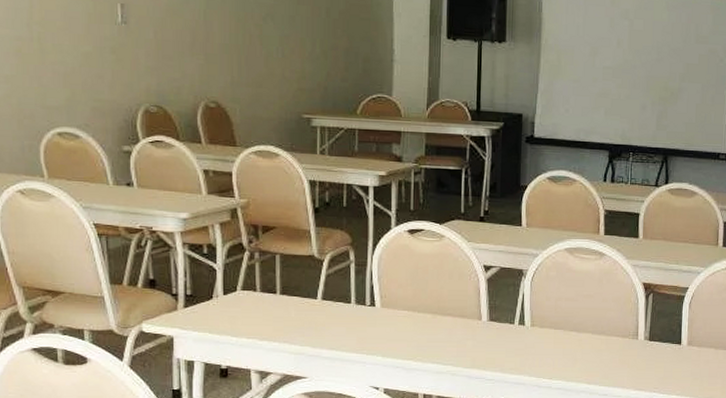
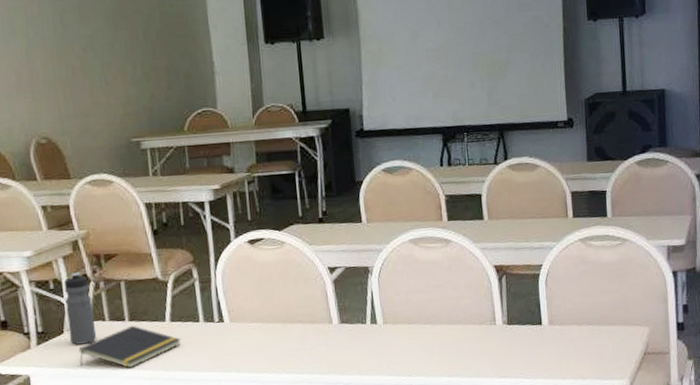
water bottle: none [218,240,246,312] -> present [63,272,97,345]
notepad: none [226,299,331,341] -> present [78,325,182,369]

